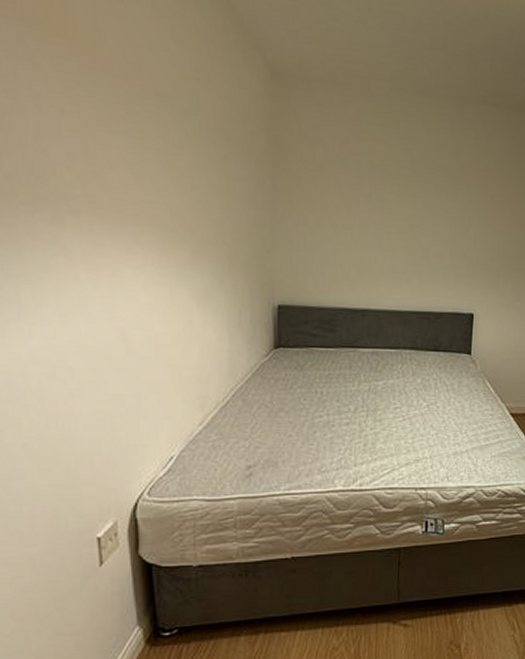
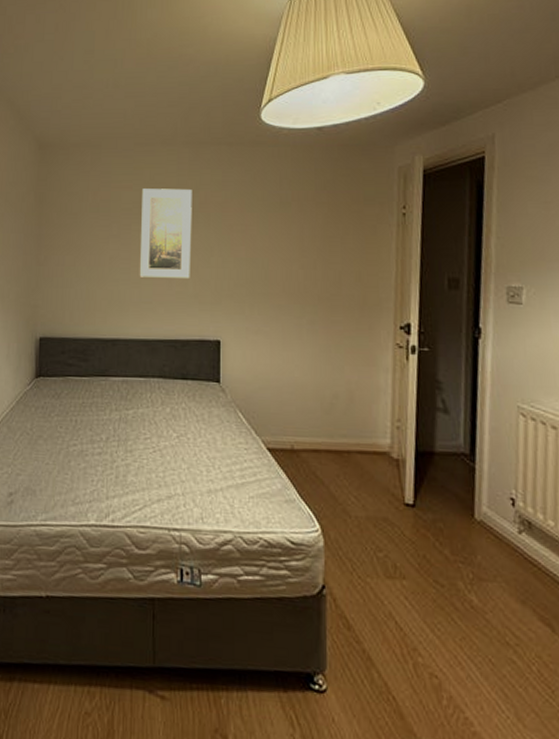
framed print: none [392,144,453,249] -> present [139,188,192,278]

